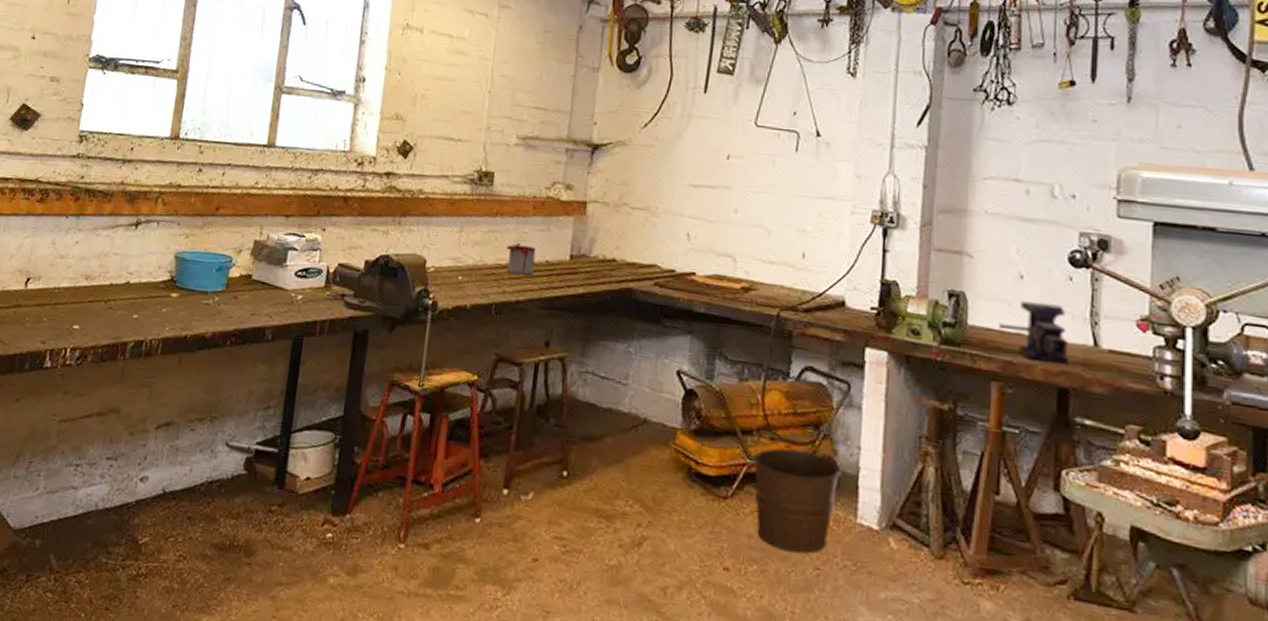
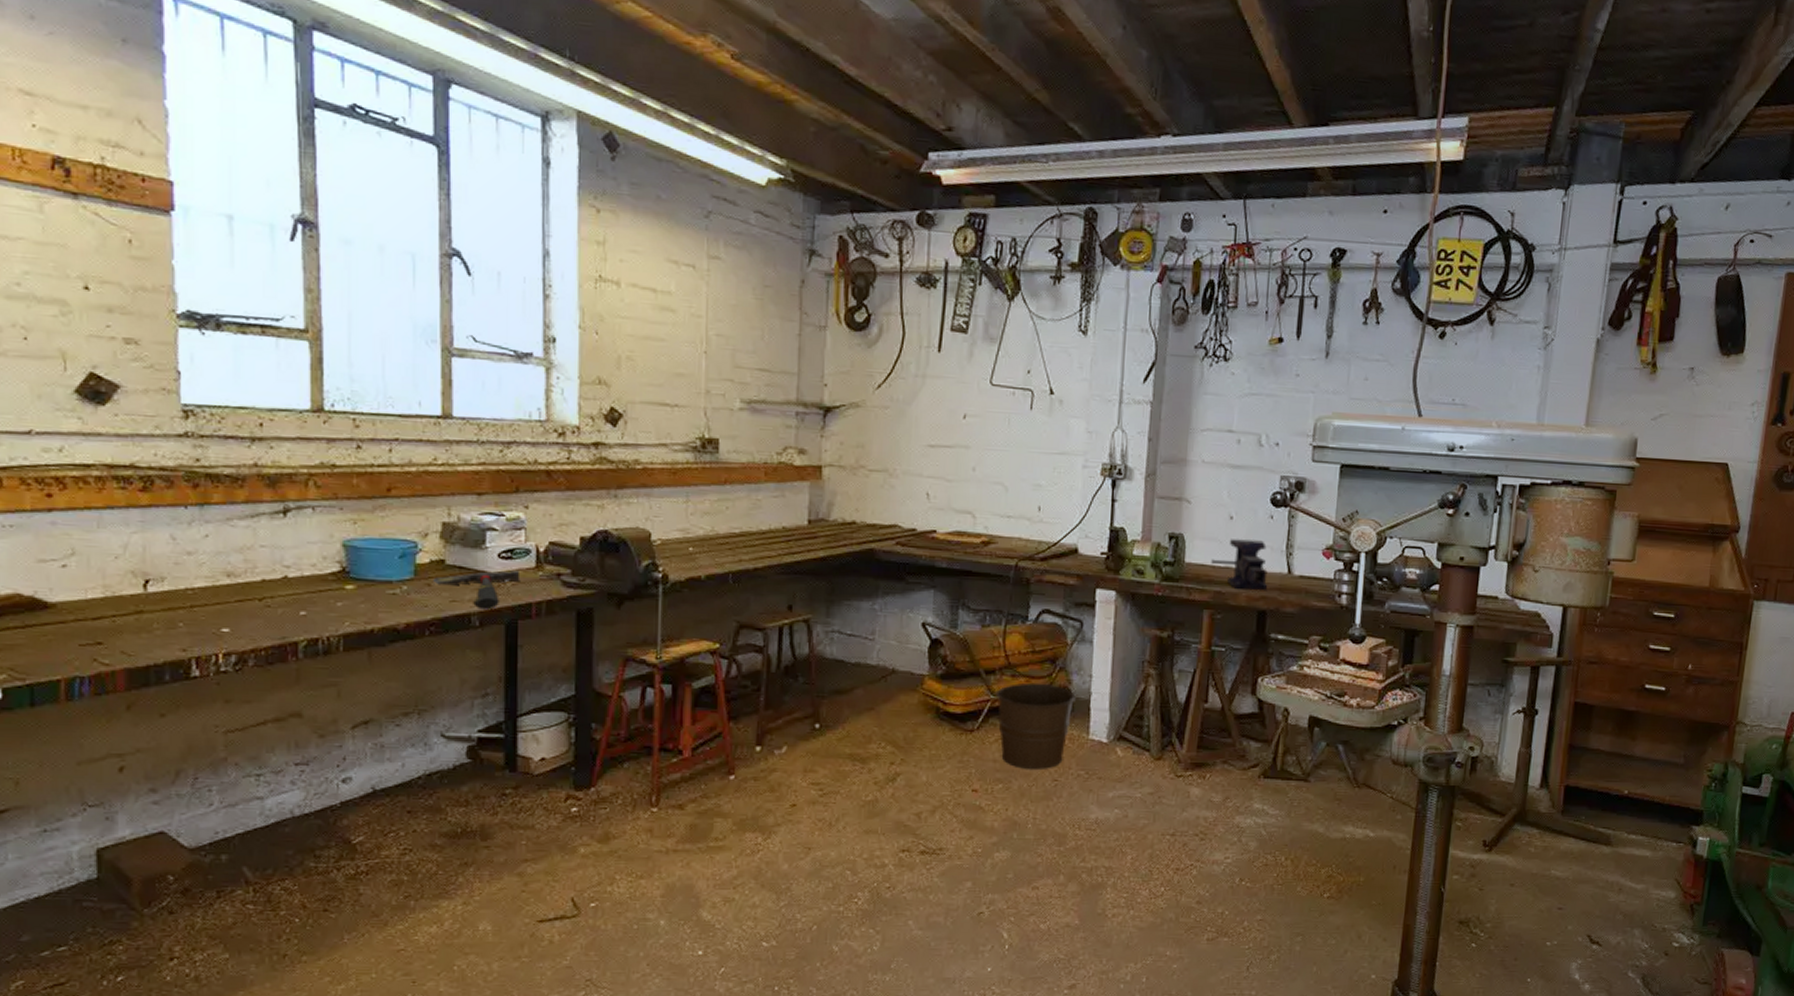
hatchet: none [240,288,311,324] -> present [433,570,521,608]
paint can: present [506,243,536,276] -> none [738,511,771,543]

